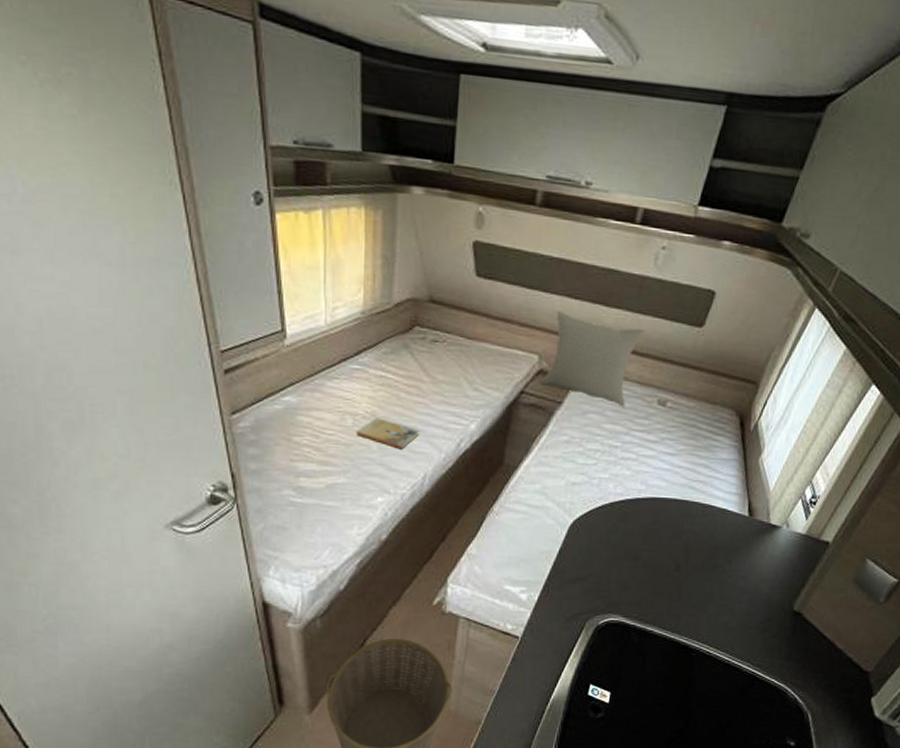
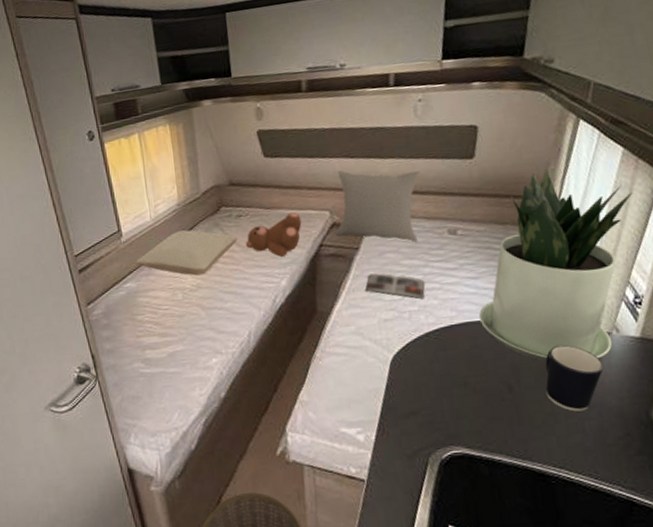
pillow: none [299,345,429,402] -> present [135,230,238,276]
book: present [356,417,419,450] -> none [186,288,239,314]
teddy bear: none [436,348,506,397] -> present [245,212,302,257]
magazine: none [559,431,622,468] -> present [365,272,426,299]
planter: none [666,356,841,549] -> present [479,172,633,361]
mug: none [708,531,767,595] -> present [545,344,605,412]

